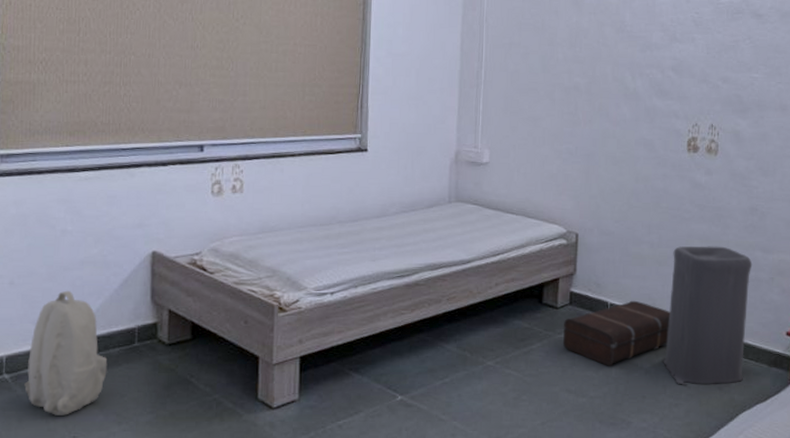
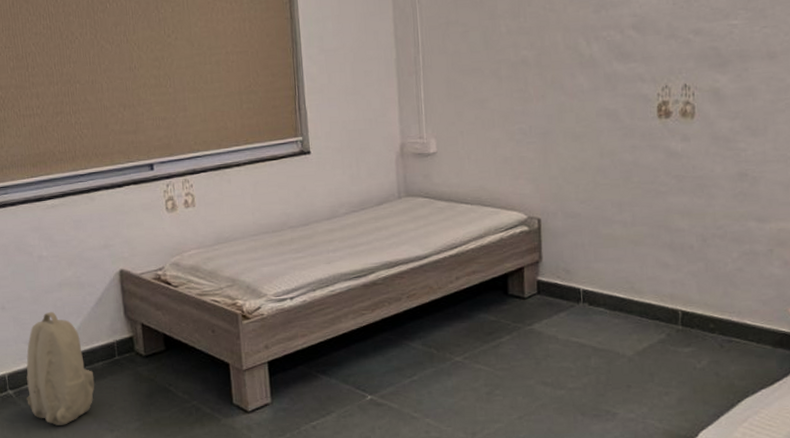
suitcase: present [563,300,671,366] -> none [532,285,653,356]
laundry basket: present [663,246,753,385] -> none [647,219,746,372]

